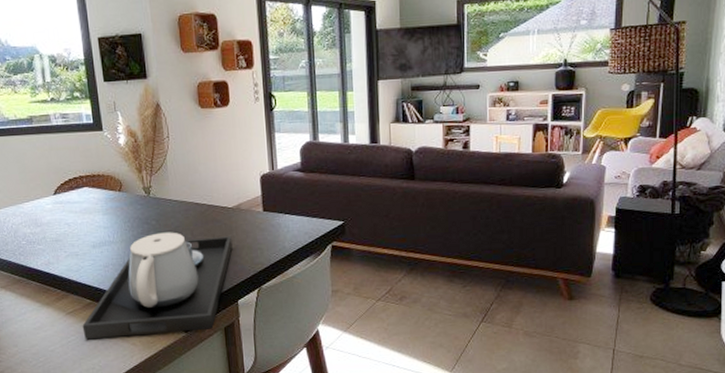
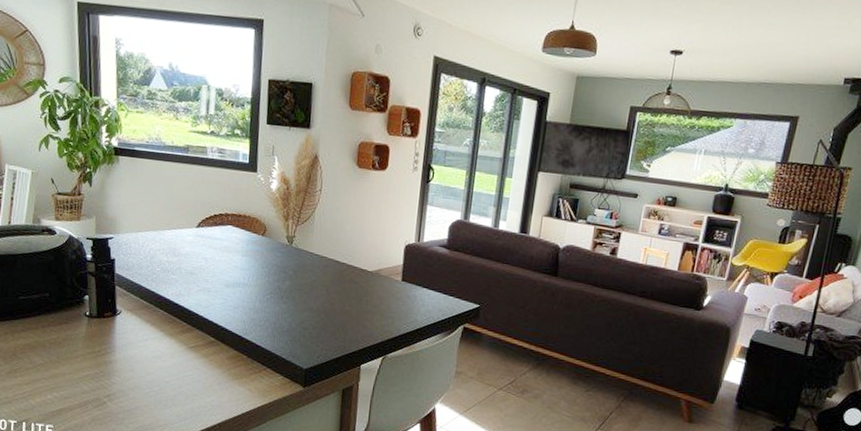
teapot: present [82,232,233,340] -> none [201,283,366,389]

